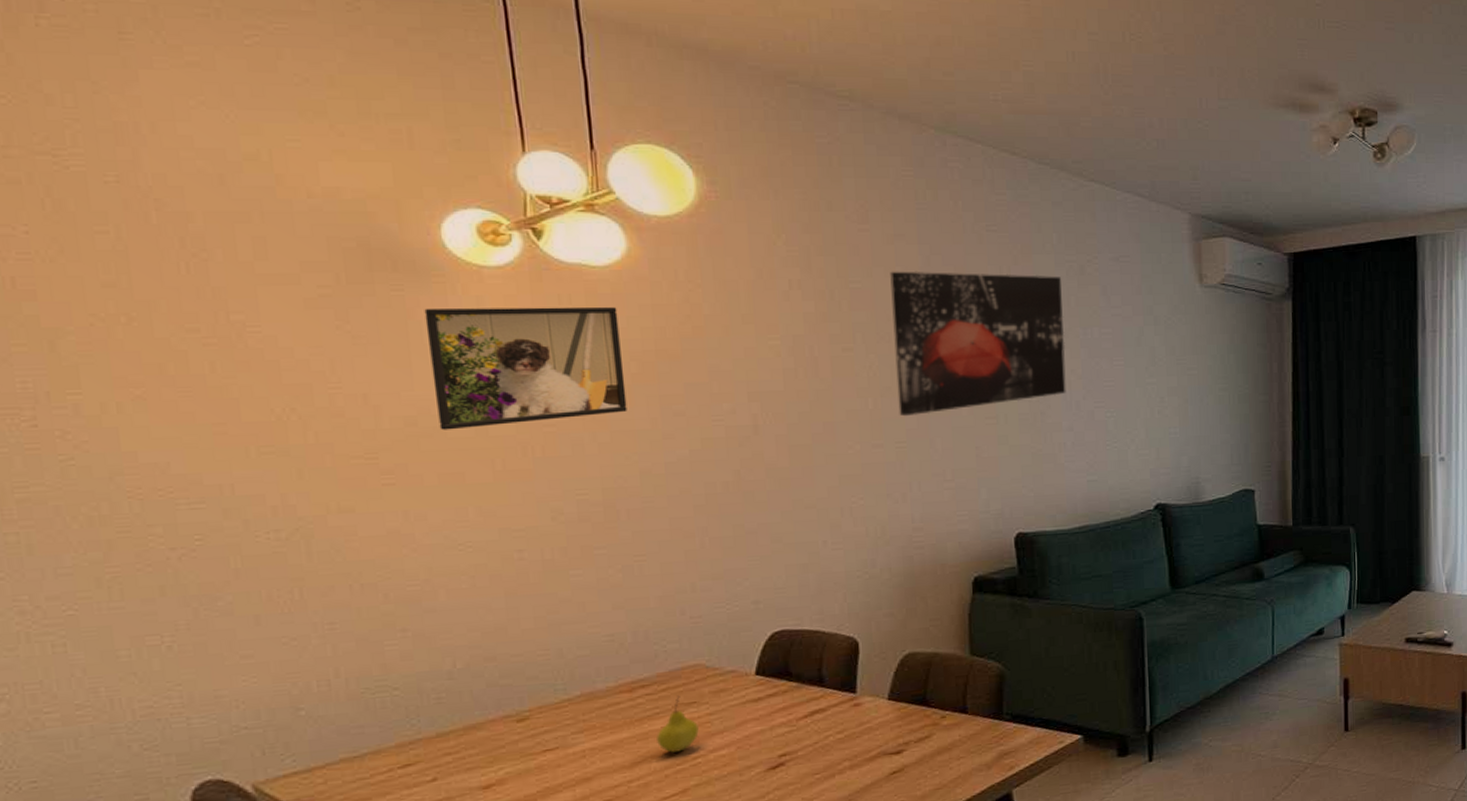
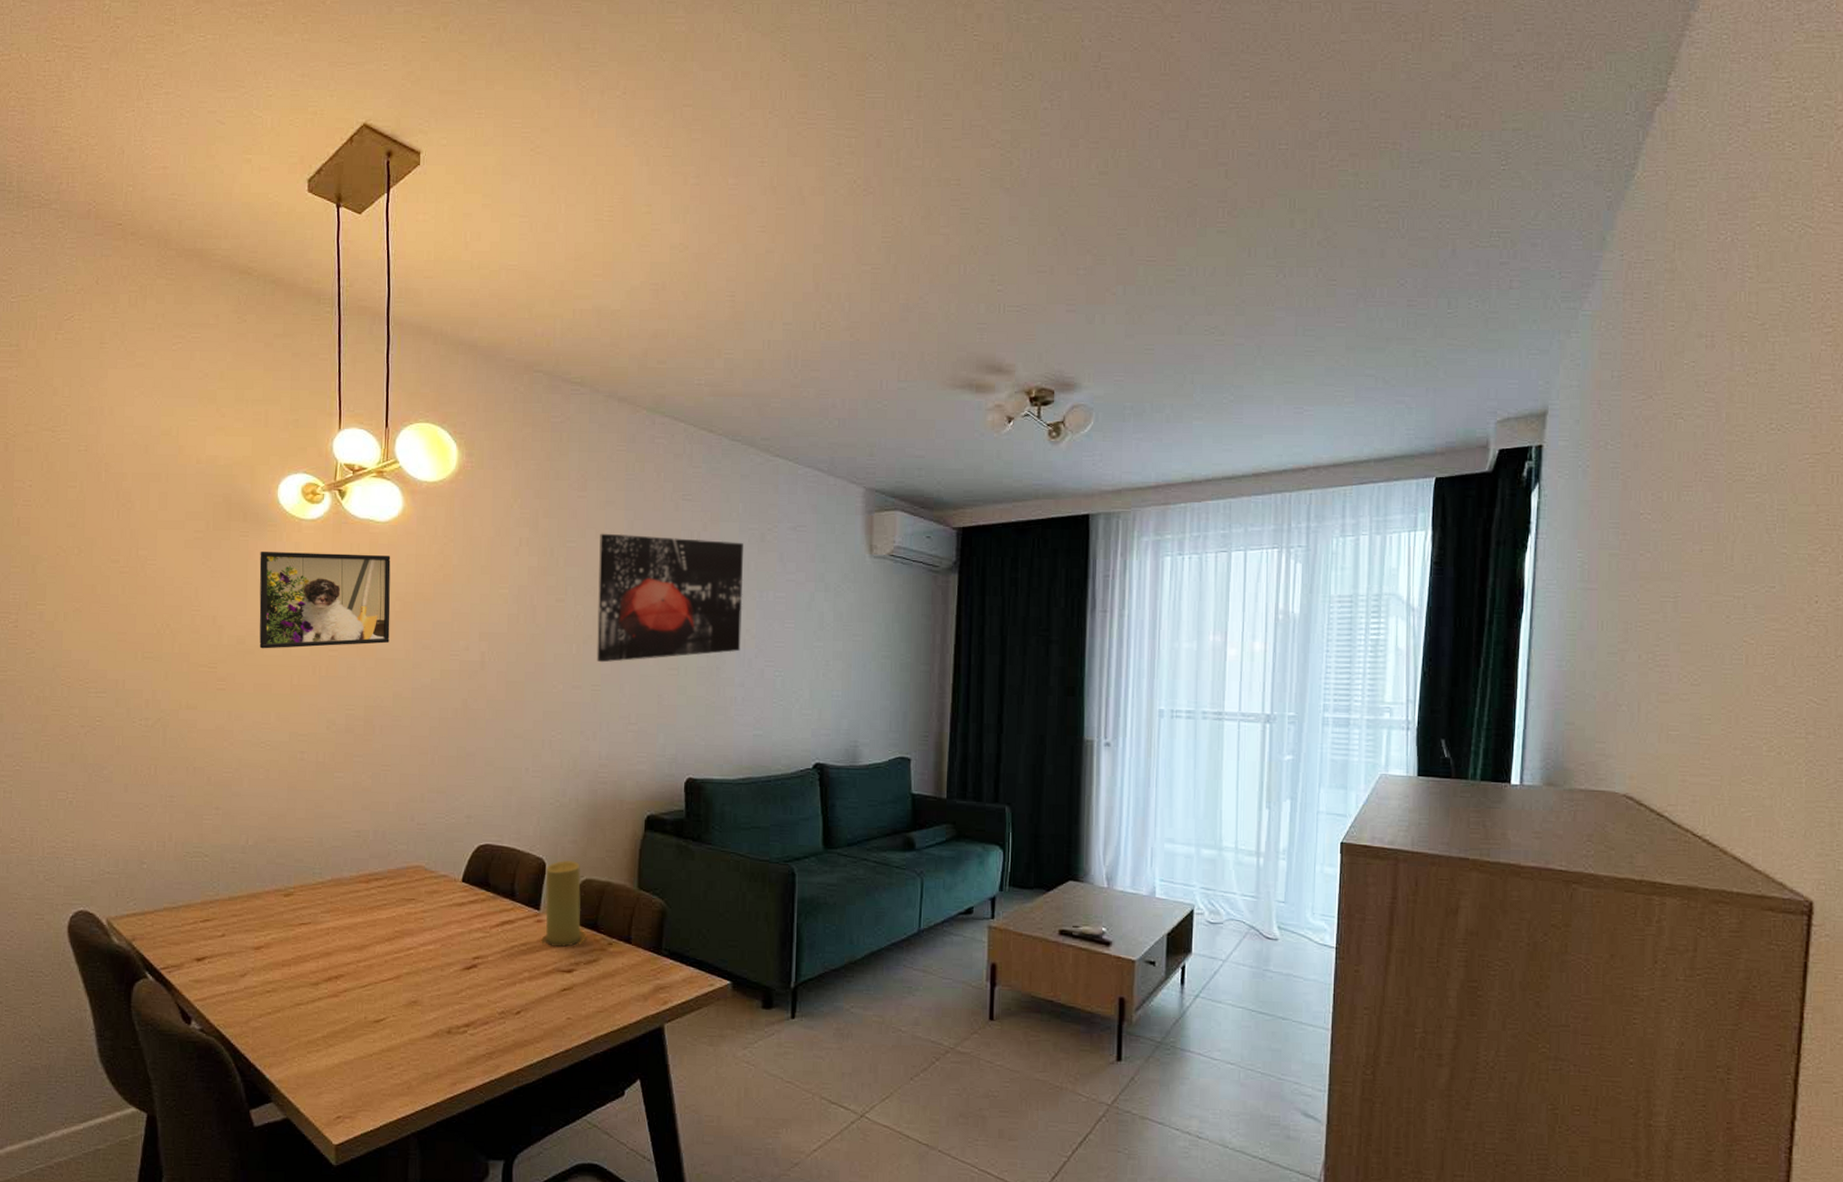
fruit: present [657,695,699,753] -> none [382,891,414,941]
candle: none [860,635,915,731] -> present [540,861,587,948]

